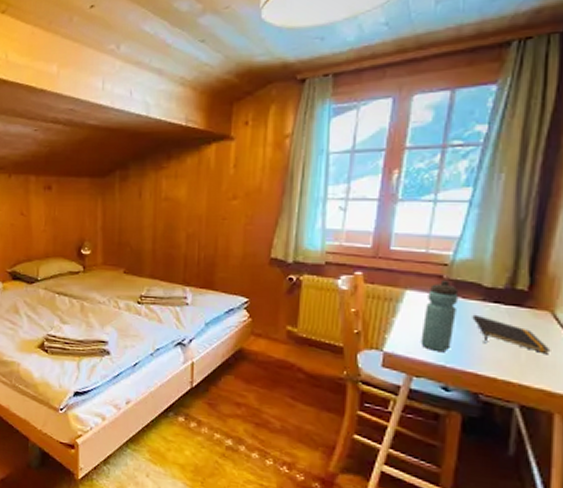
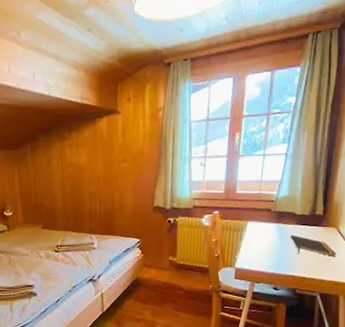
water bottle: present [420,281,459,351] -> none [259,213,281,263]

